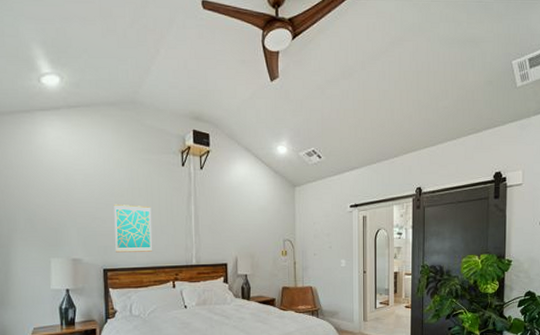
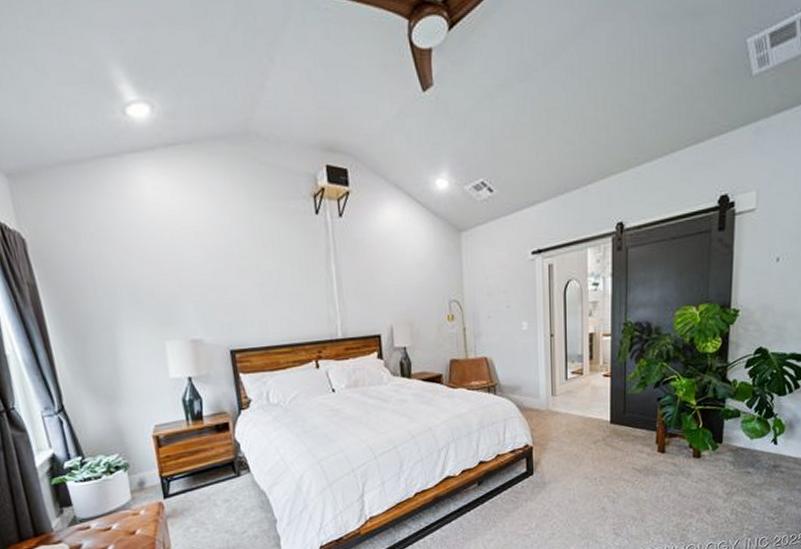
wall art: present [114,204,152,253] -> none [235,268,287,329]

